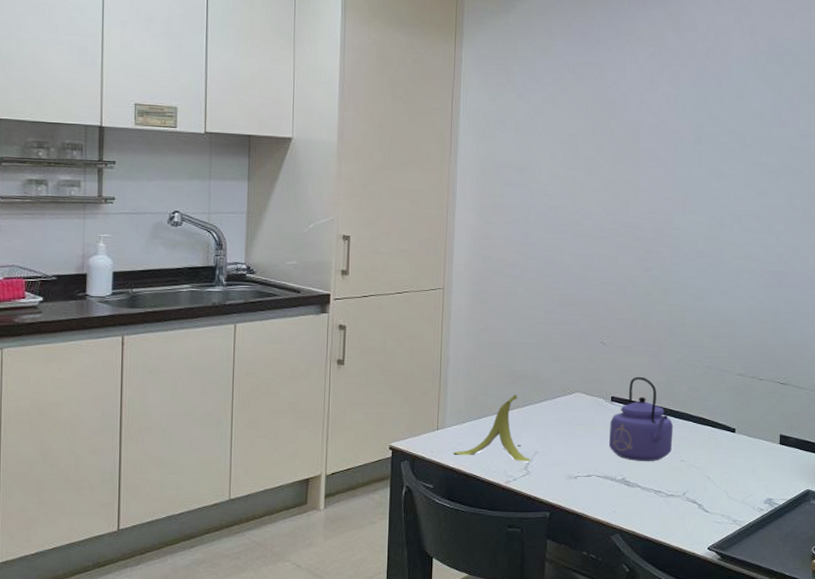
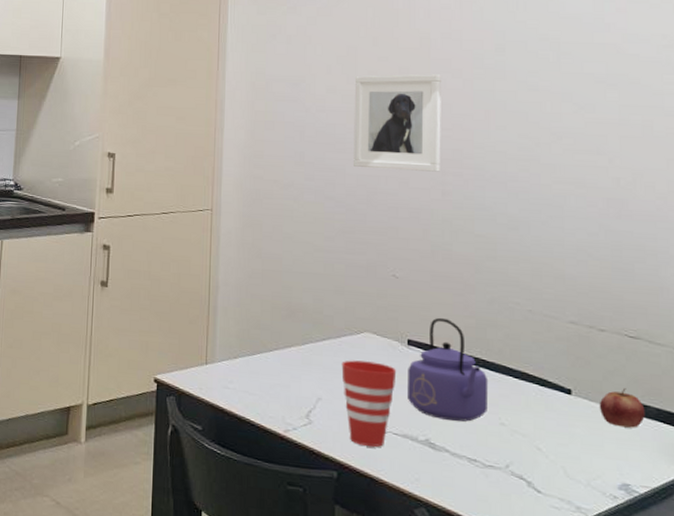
banana peel: present [453,395,531,462] -> none [224,330,313,409]
cup: none [555,417,601,489] -> present [341,360,397,448]
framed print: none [571,161,648,250] -> present [354,74,441,172]
apple: none [755,424,787,455] -> present [599,388,645,428]

